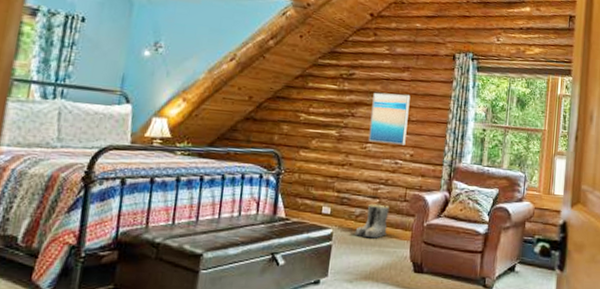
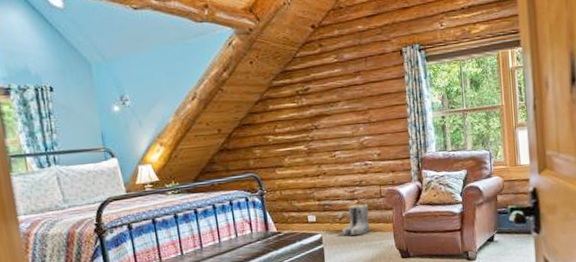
wall art: present [368,92,410,146] -> none [331,97,371,150]

